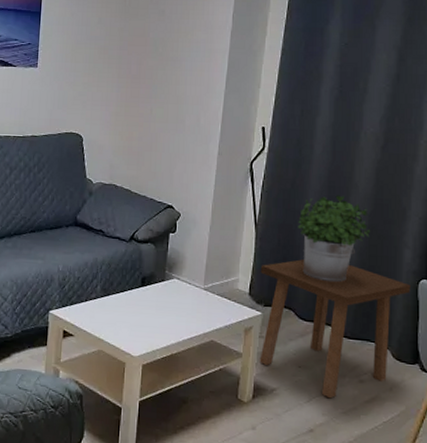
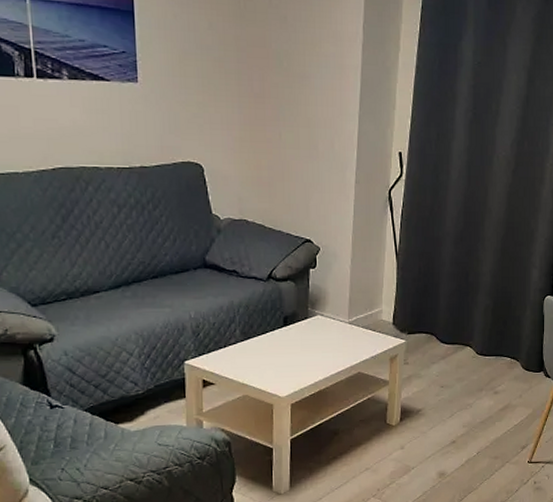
stool: present [259,259,411,399] -> none [403,286,537,412]
potted plant: present [298,195,371,283] -> none [437,220,504,306]

